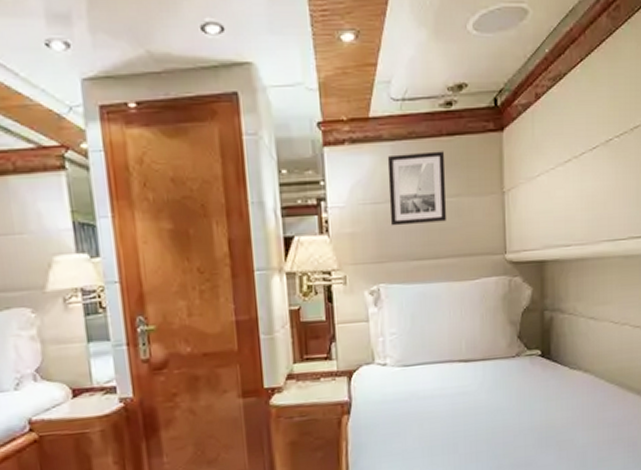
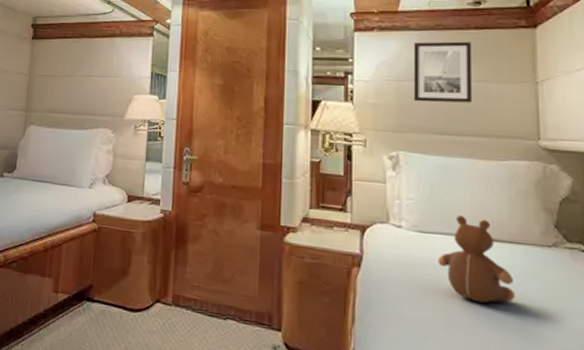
teddy bear: none [420,342,487,423] -> present [437,215,515,304]

